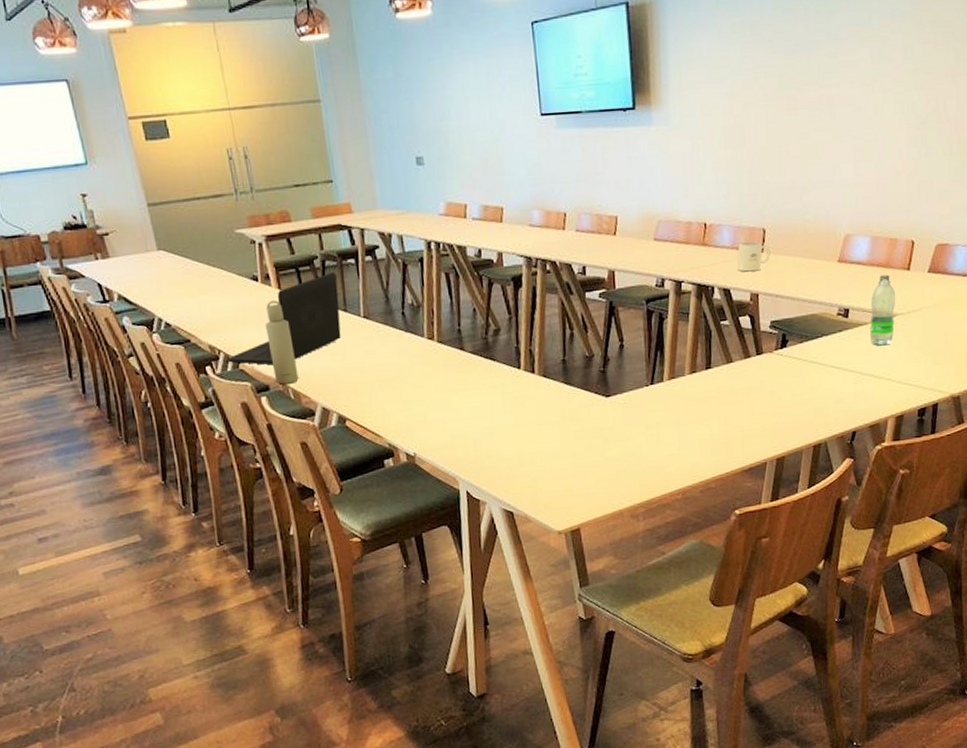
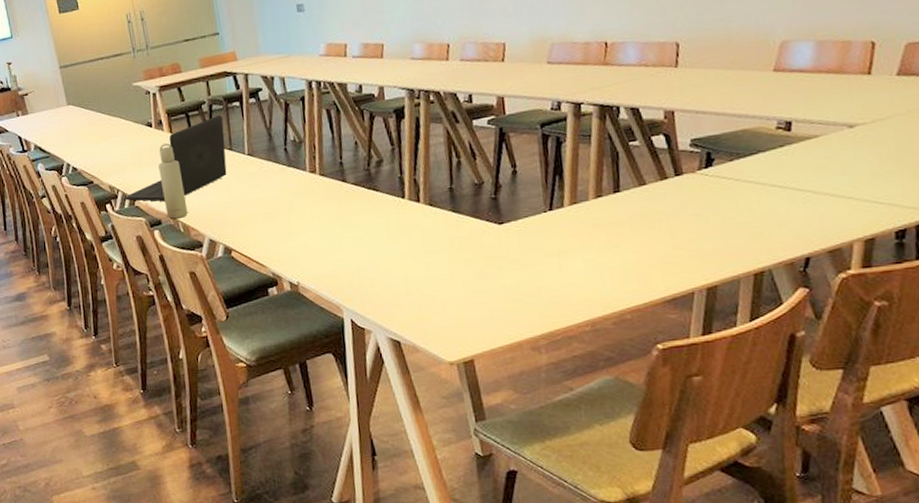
mug: present [737,241,771,272] -> none [645,56,687,89]
bottle: present [869,274,896,346] -> none [820,81,855,161]

